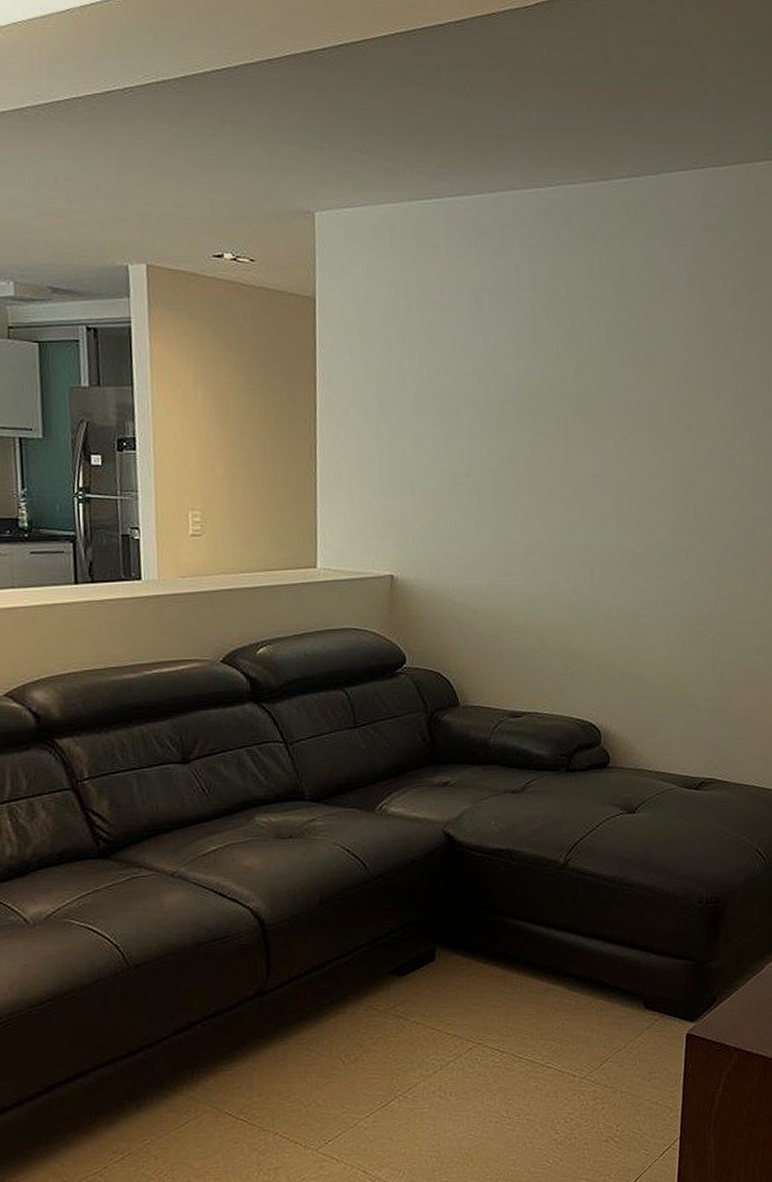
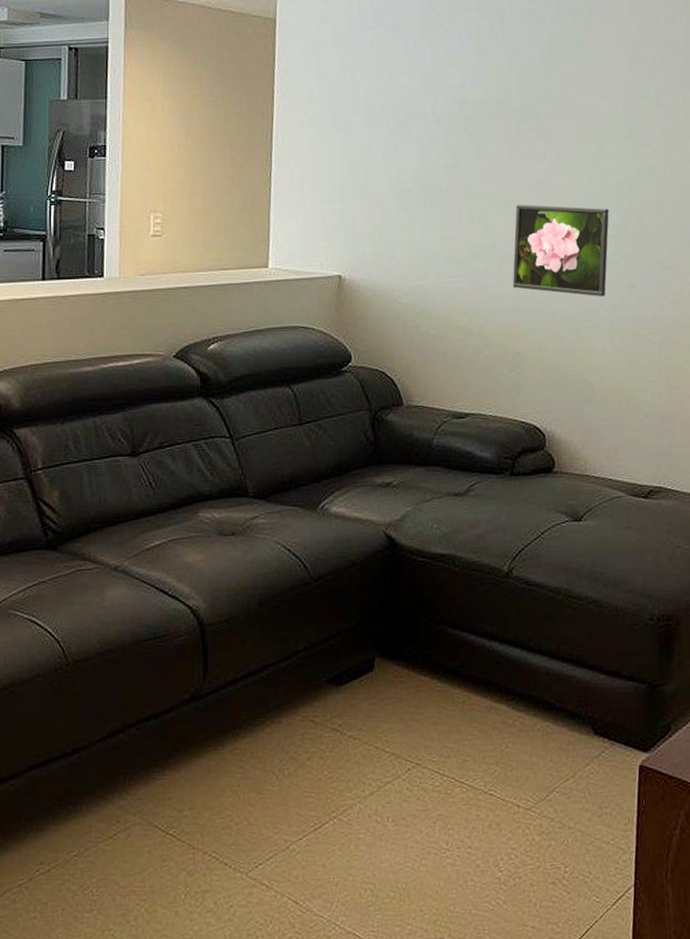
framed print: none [568,499,666,593] -> present [512,204,609,296]

